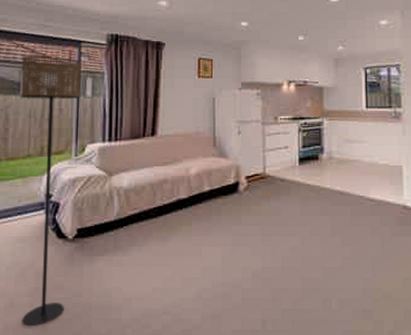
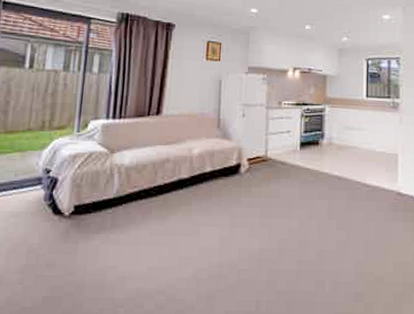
floor lamp: present [20,55,81,327] -> none [9,29,90,305]

